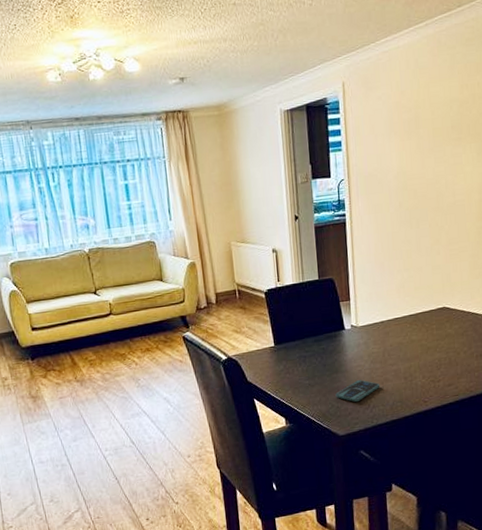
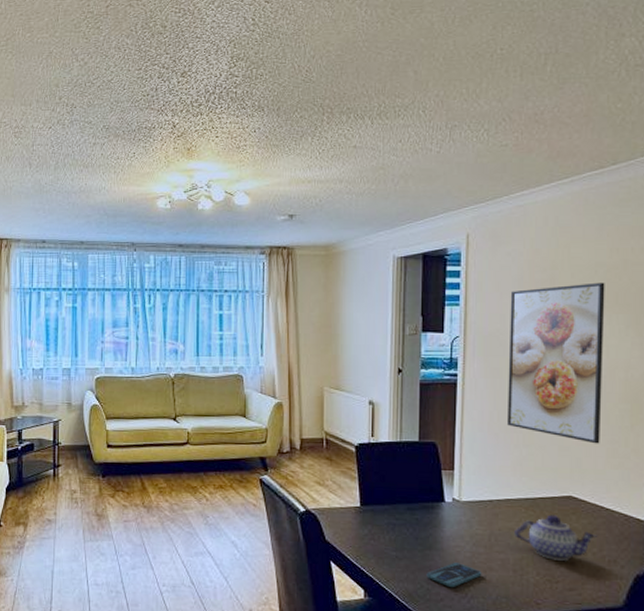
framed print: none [383,116,464,260] -> present [506,282,605,444]
teapot: none [403,325,467,363] -> present [515,514,598,561]

